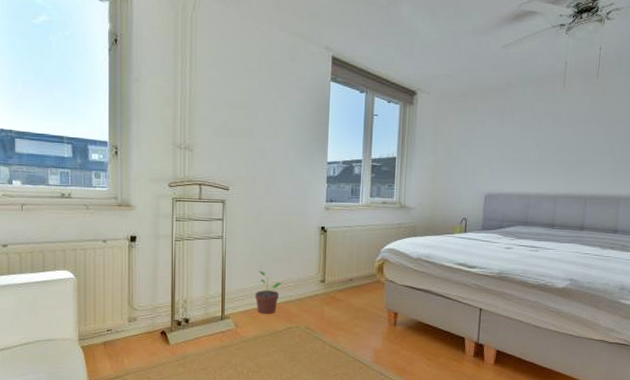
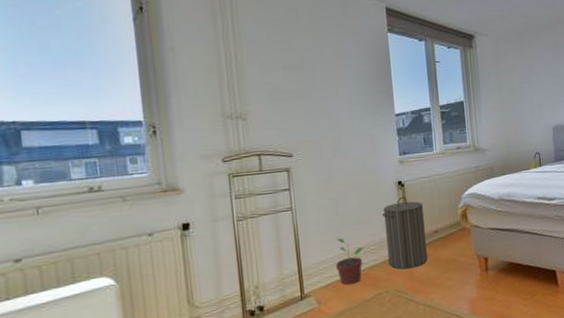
laundry hamper: none [302,242,343,310] -> present [382,196,427,270]

